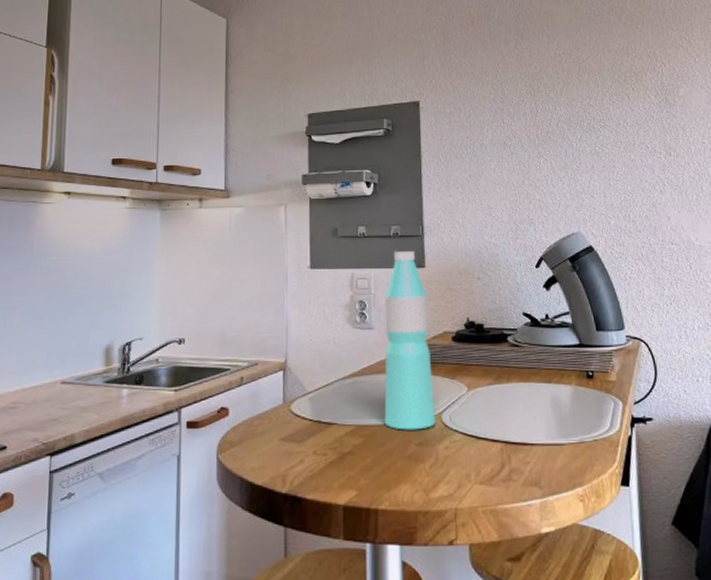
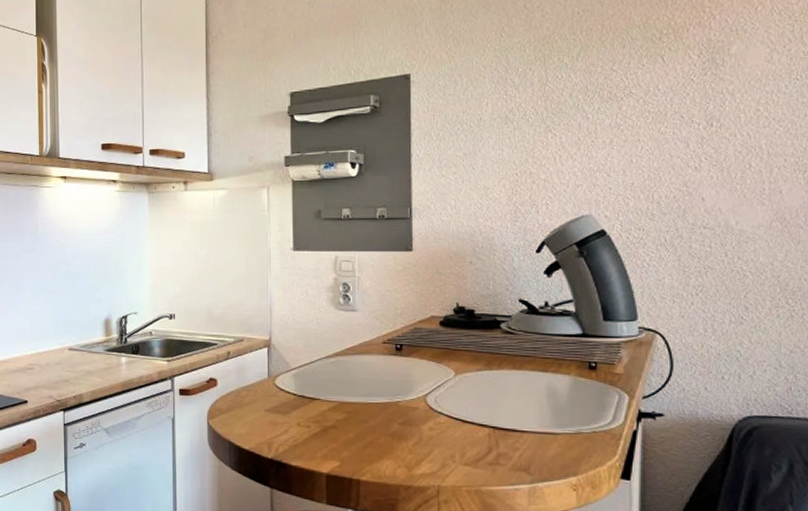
water bottle: present [384,250,436,430] -> none [367,233,420,410]

